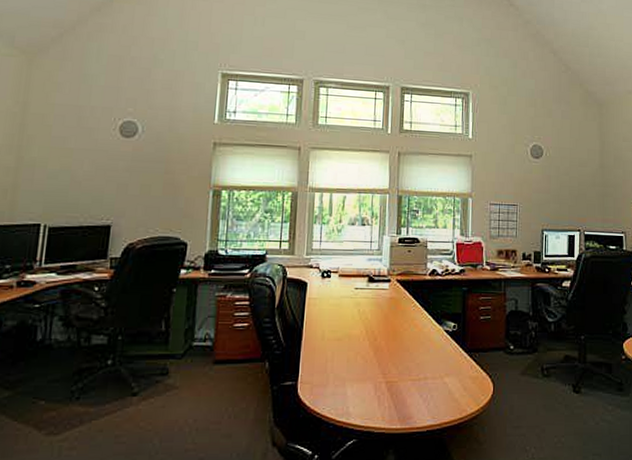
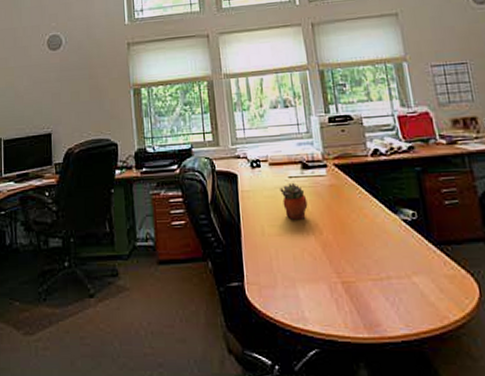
succulent planter: none [345,293,368,326] -> present [280,182,308,220]

